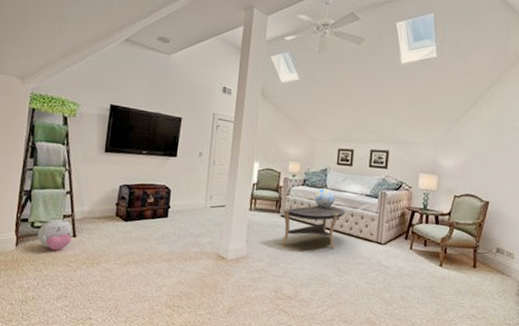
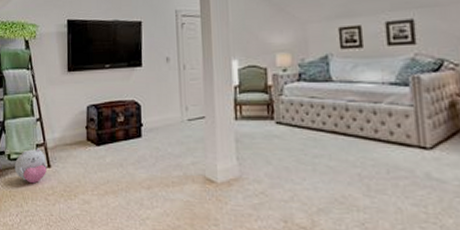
coffee table: present [282,205,346,249] -> none [277,102,365,161]
decorative globe: present [314,187,335,209] -> none [316,80,346,107]

